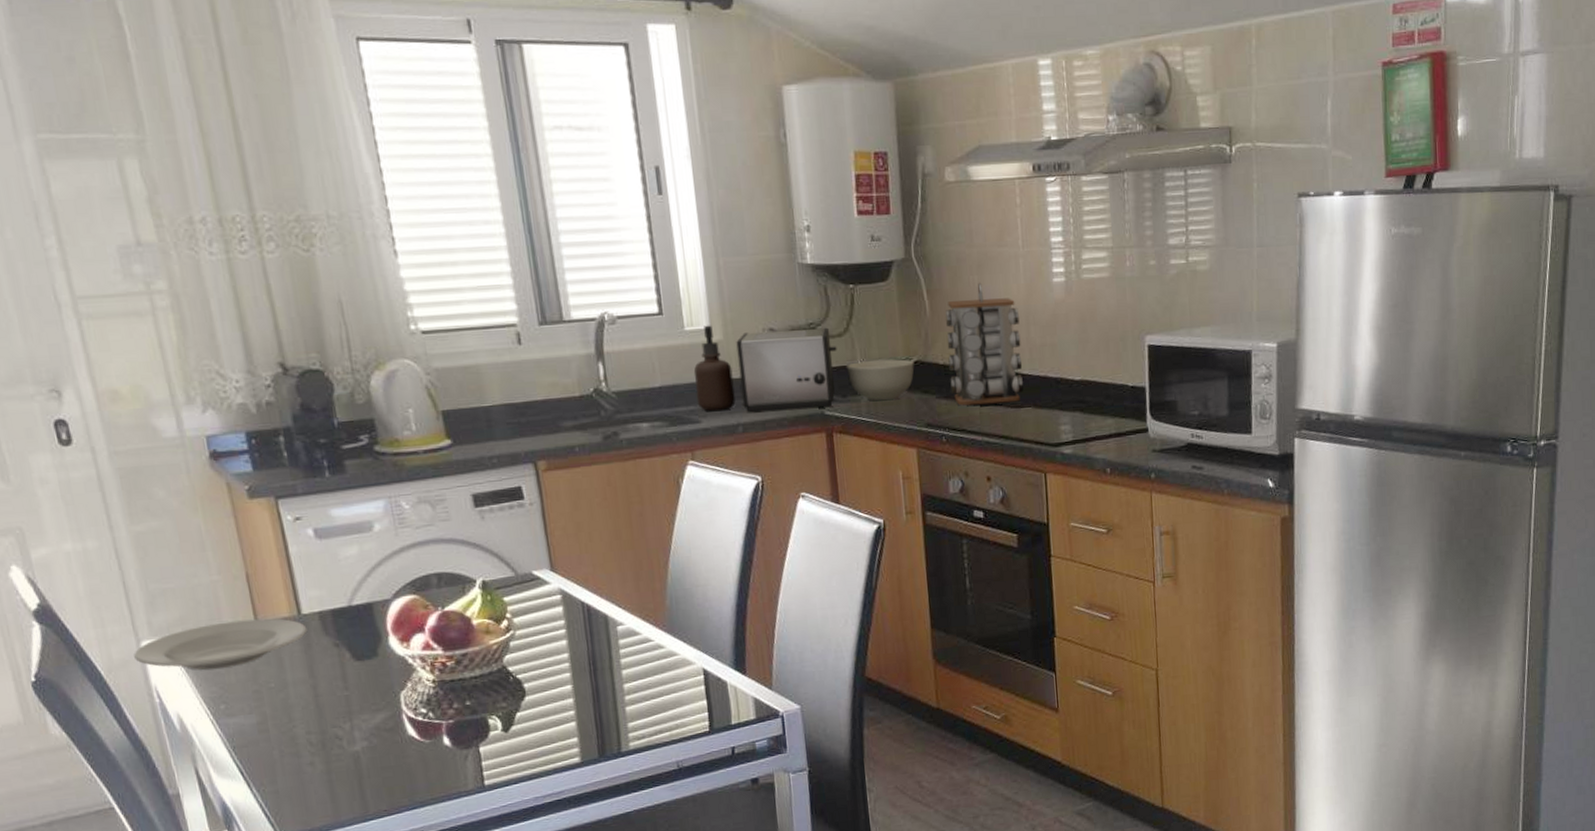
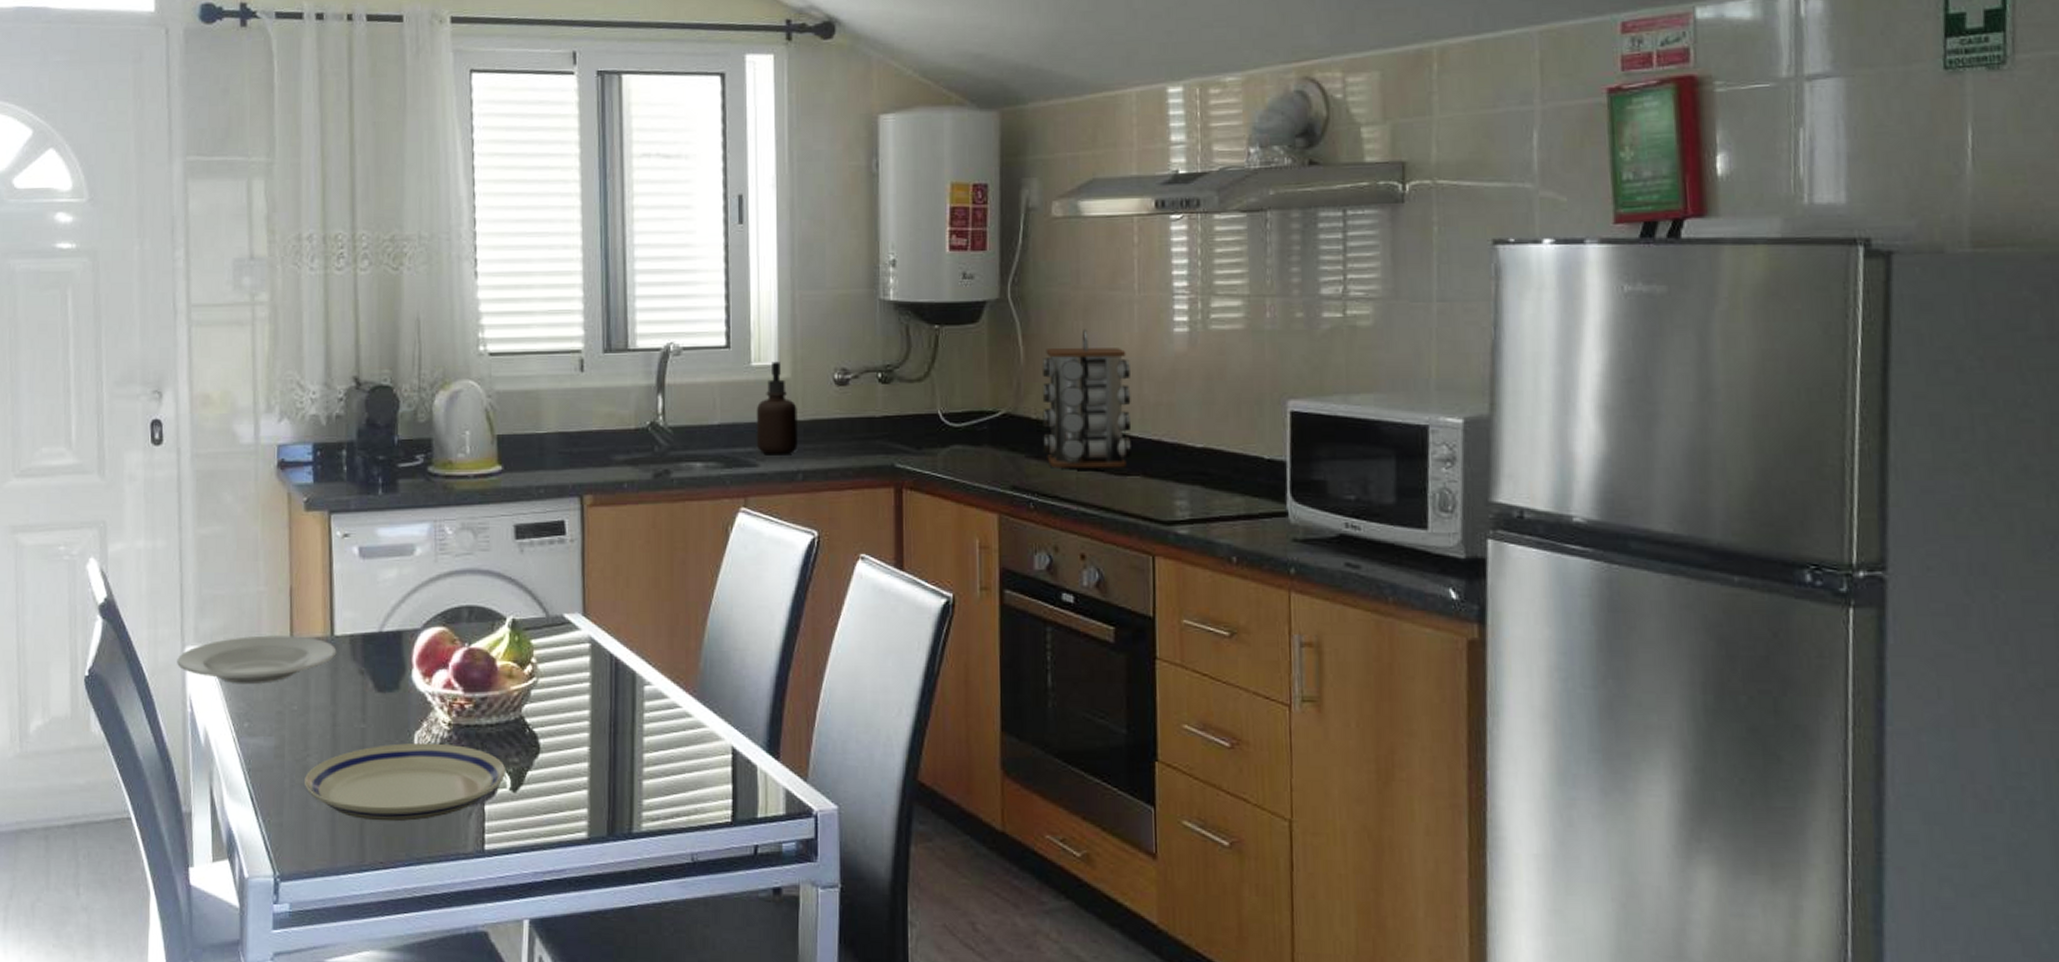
plate: none [294,698,496,776] -> present [305,742,507,822]
toaster: present [736,327,837,413] -> none [805,370,915,460]
bowl: present [846,359,915,402] -> none [923,410,1002,456]

